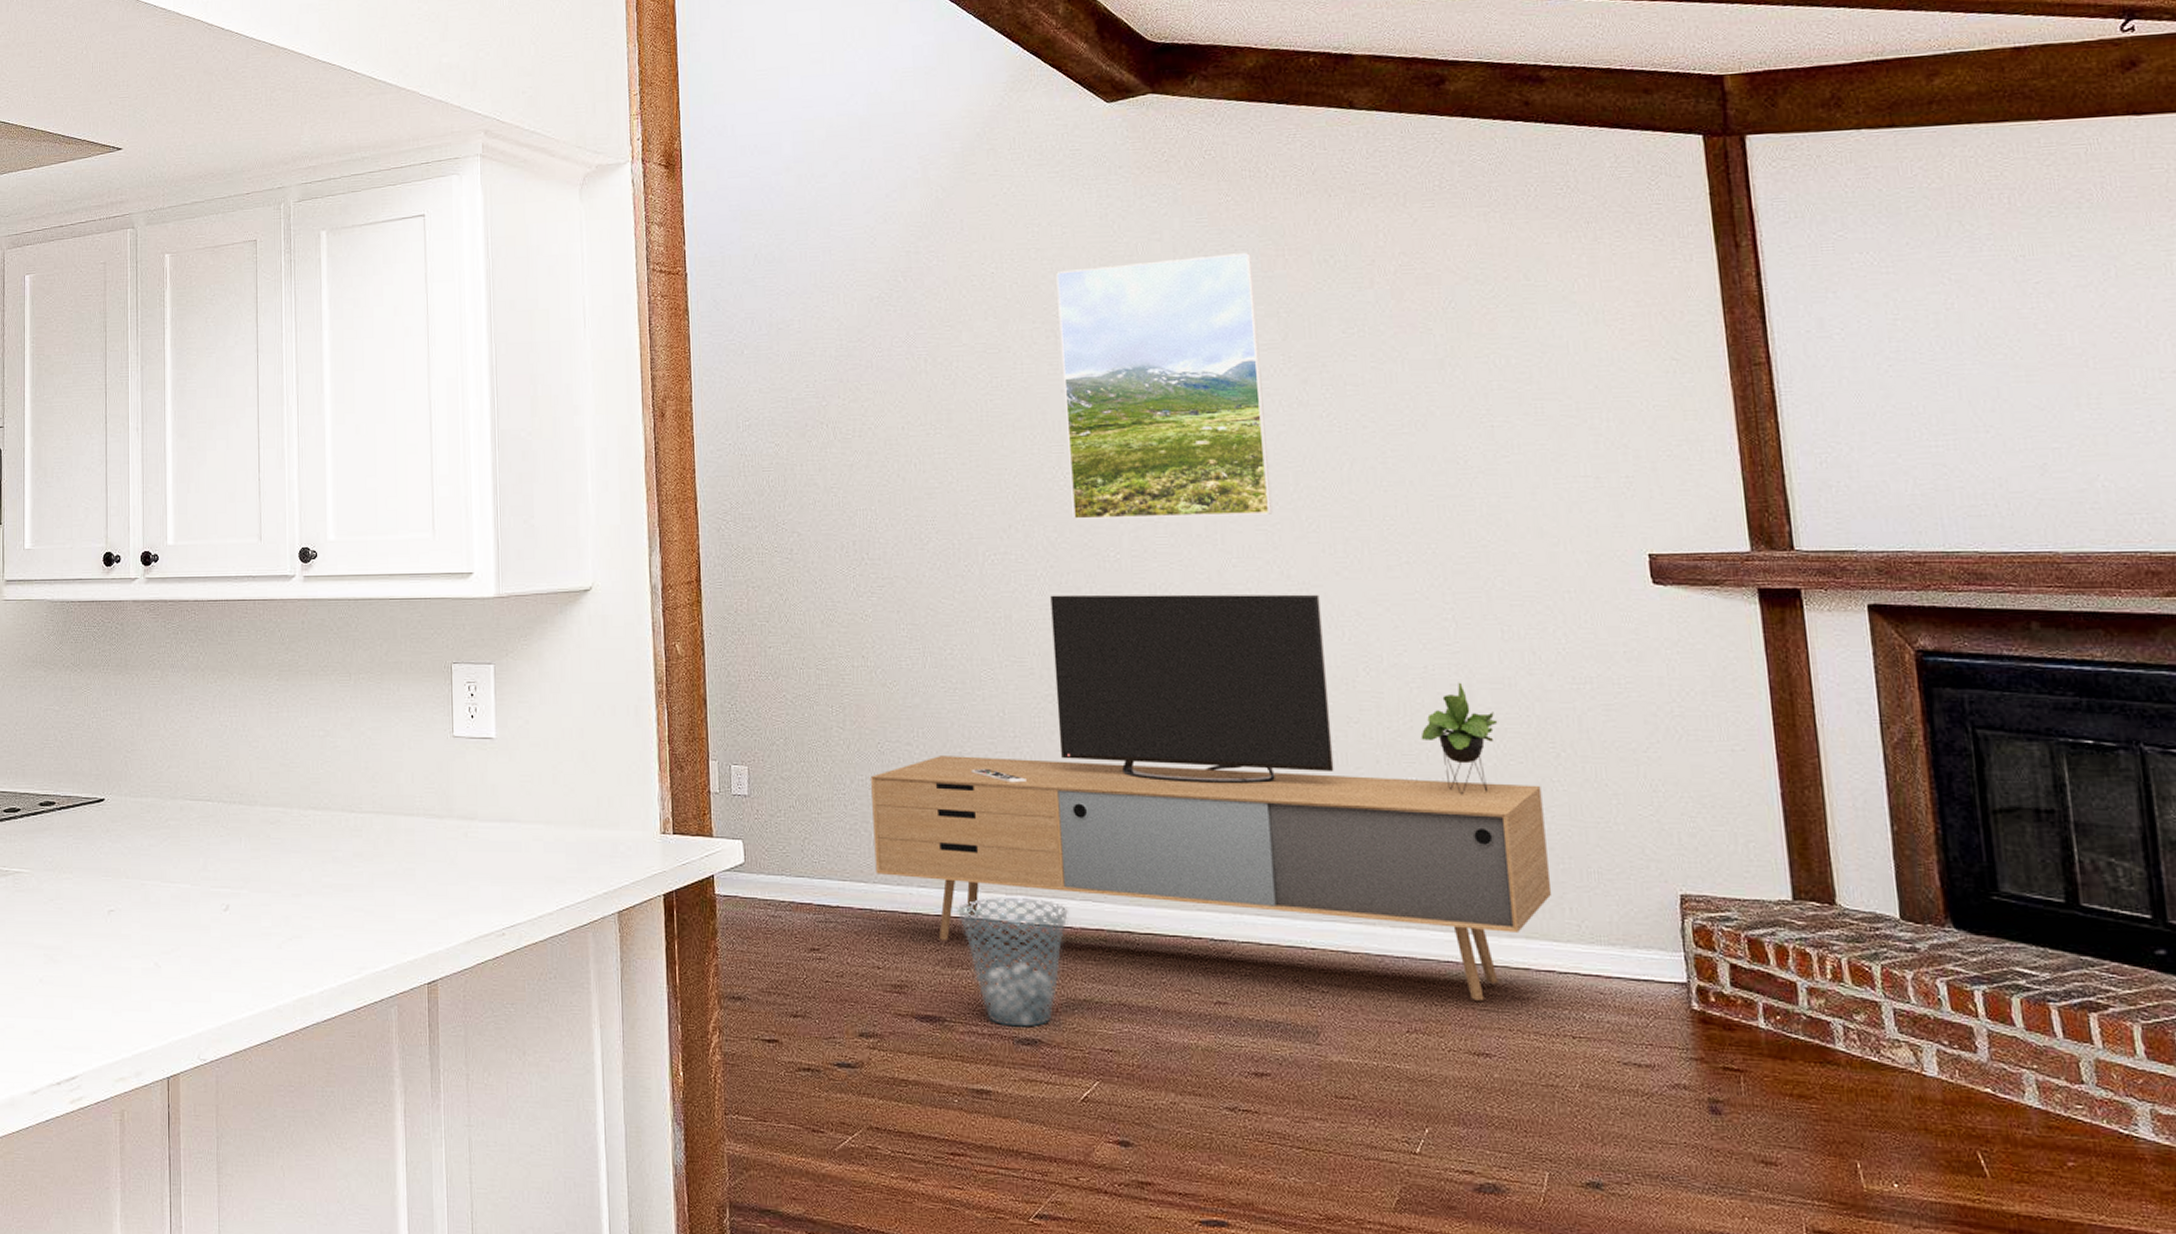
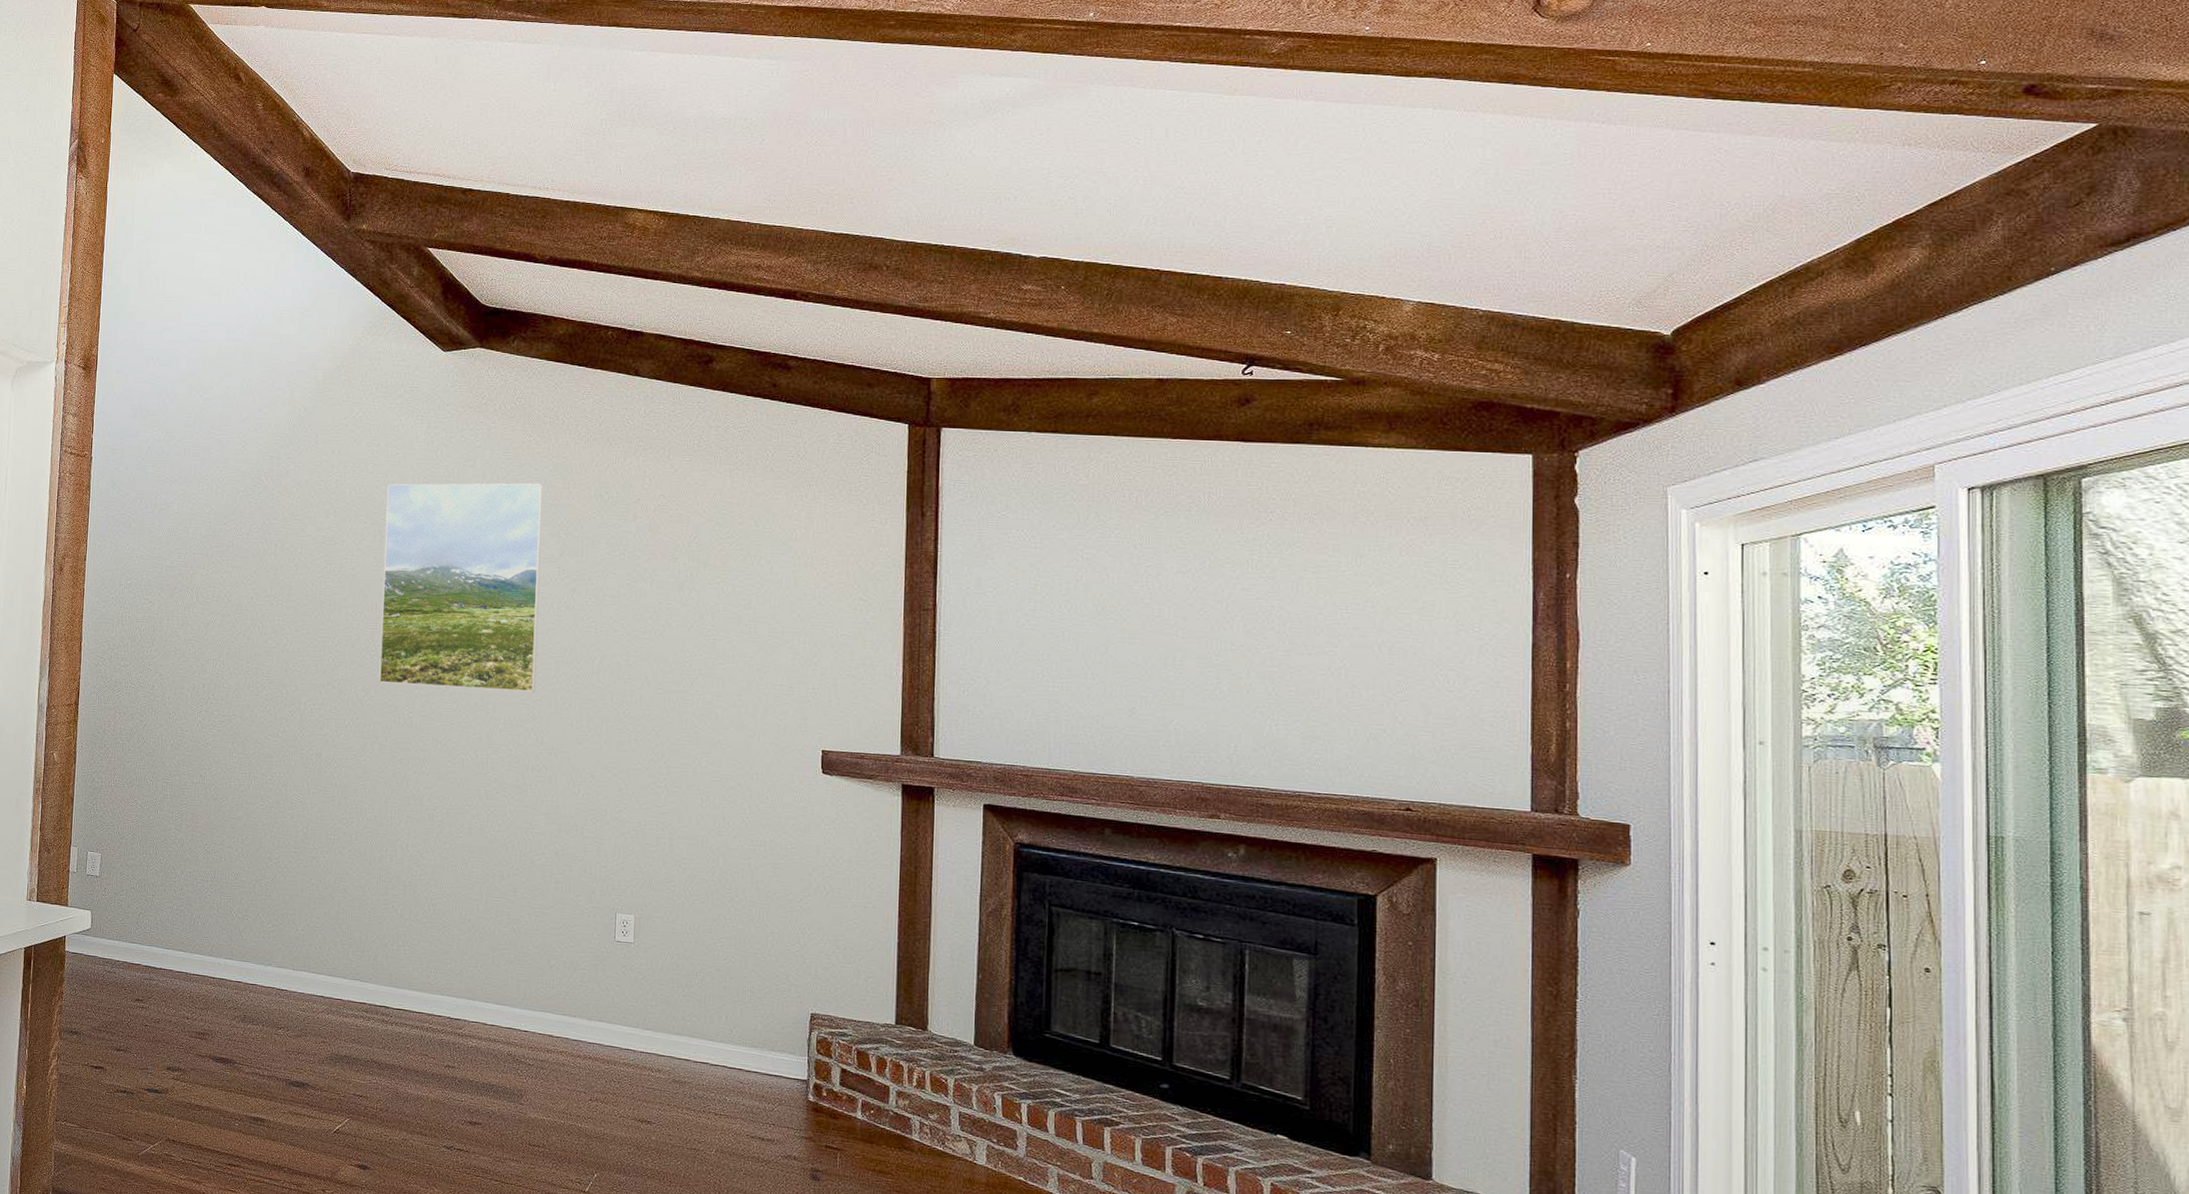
media console: present [871,594,1552,1001] -> none [193,740,716,1081]
waste basket: present [956,897,1068,1028] -> none [253,971,340,1074]

